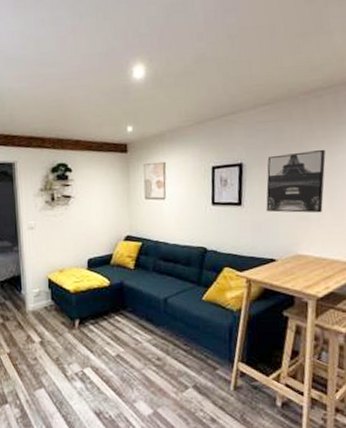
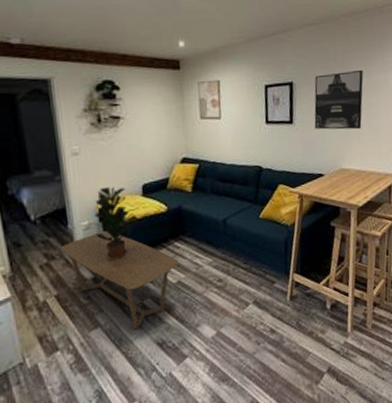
coffee table: none [15,299,119,396] -> present [61,231,180,330]
potted plant: none [43,260,83,327] -> present [94,187,138,260]

